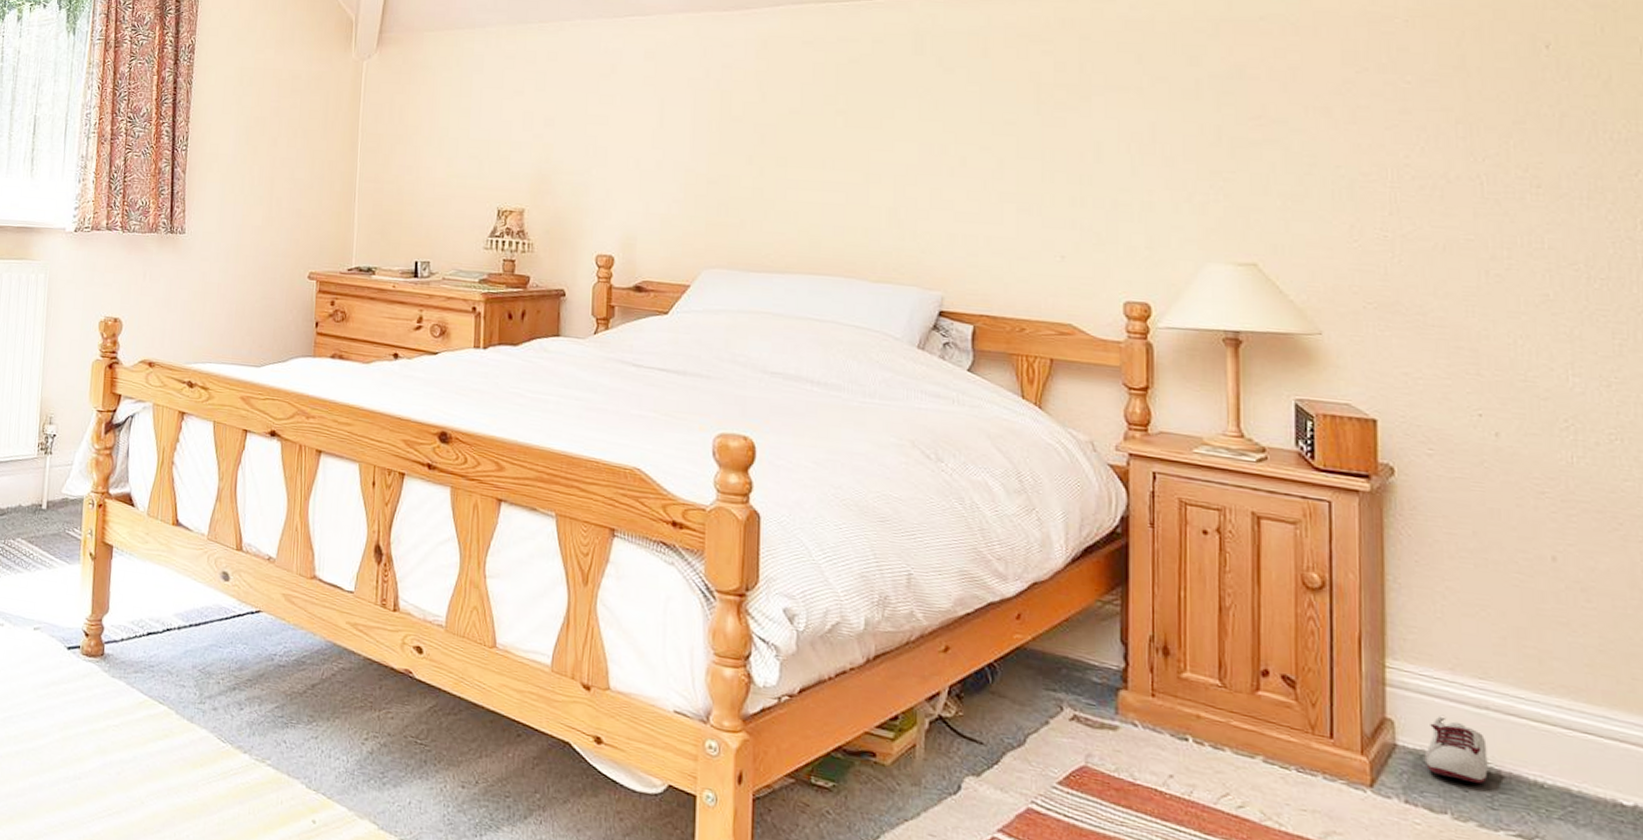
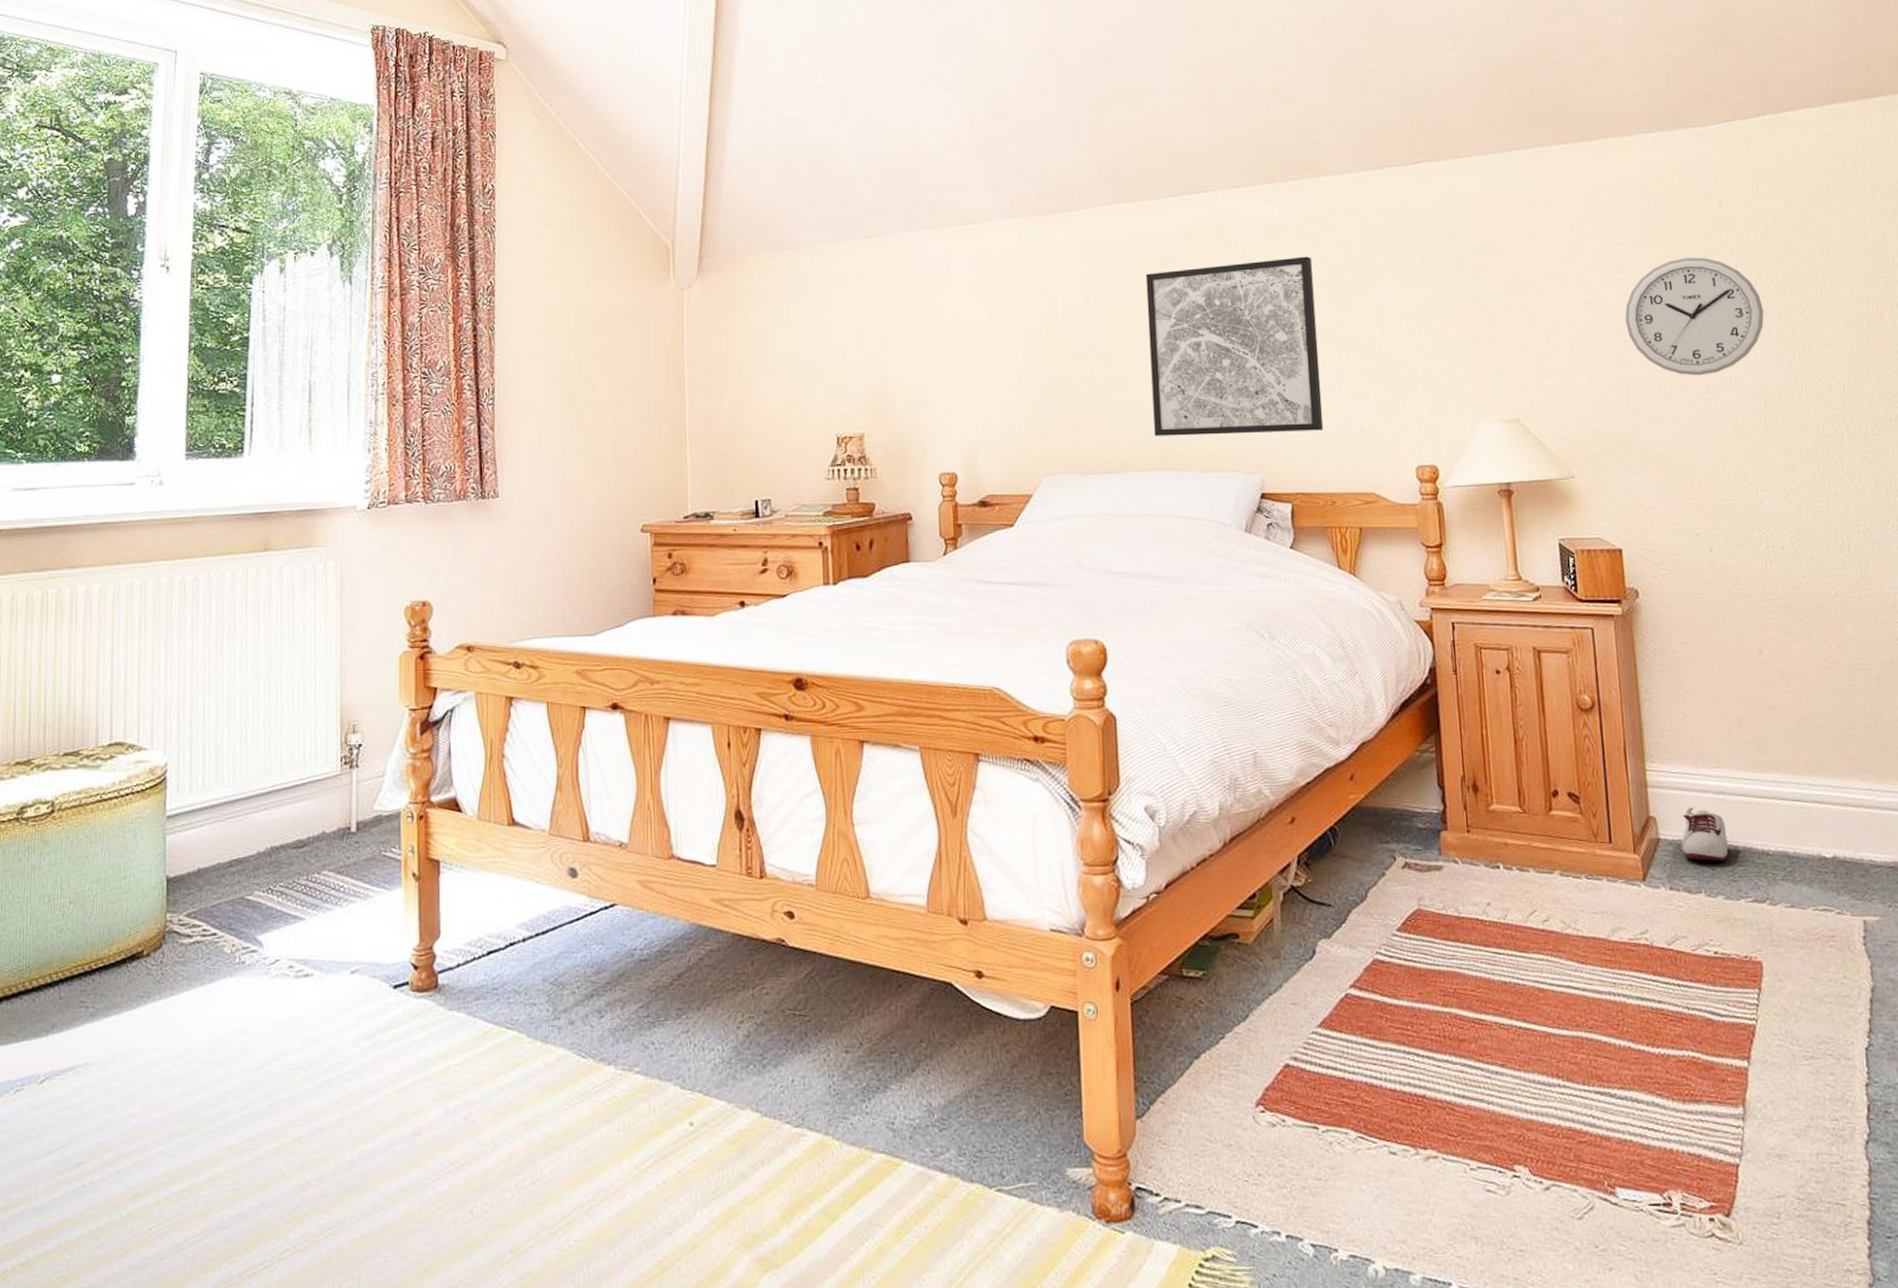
wall art: none [825,70,1019,253] -> present [1145,256,1324,437]
wall clock: none [1405,102,1597,238] -> present [1625,257,1764,376]

